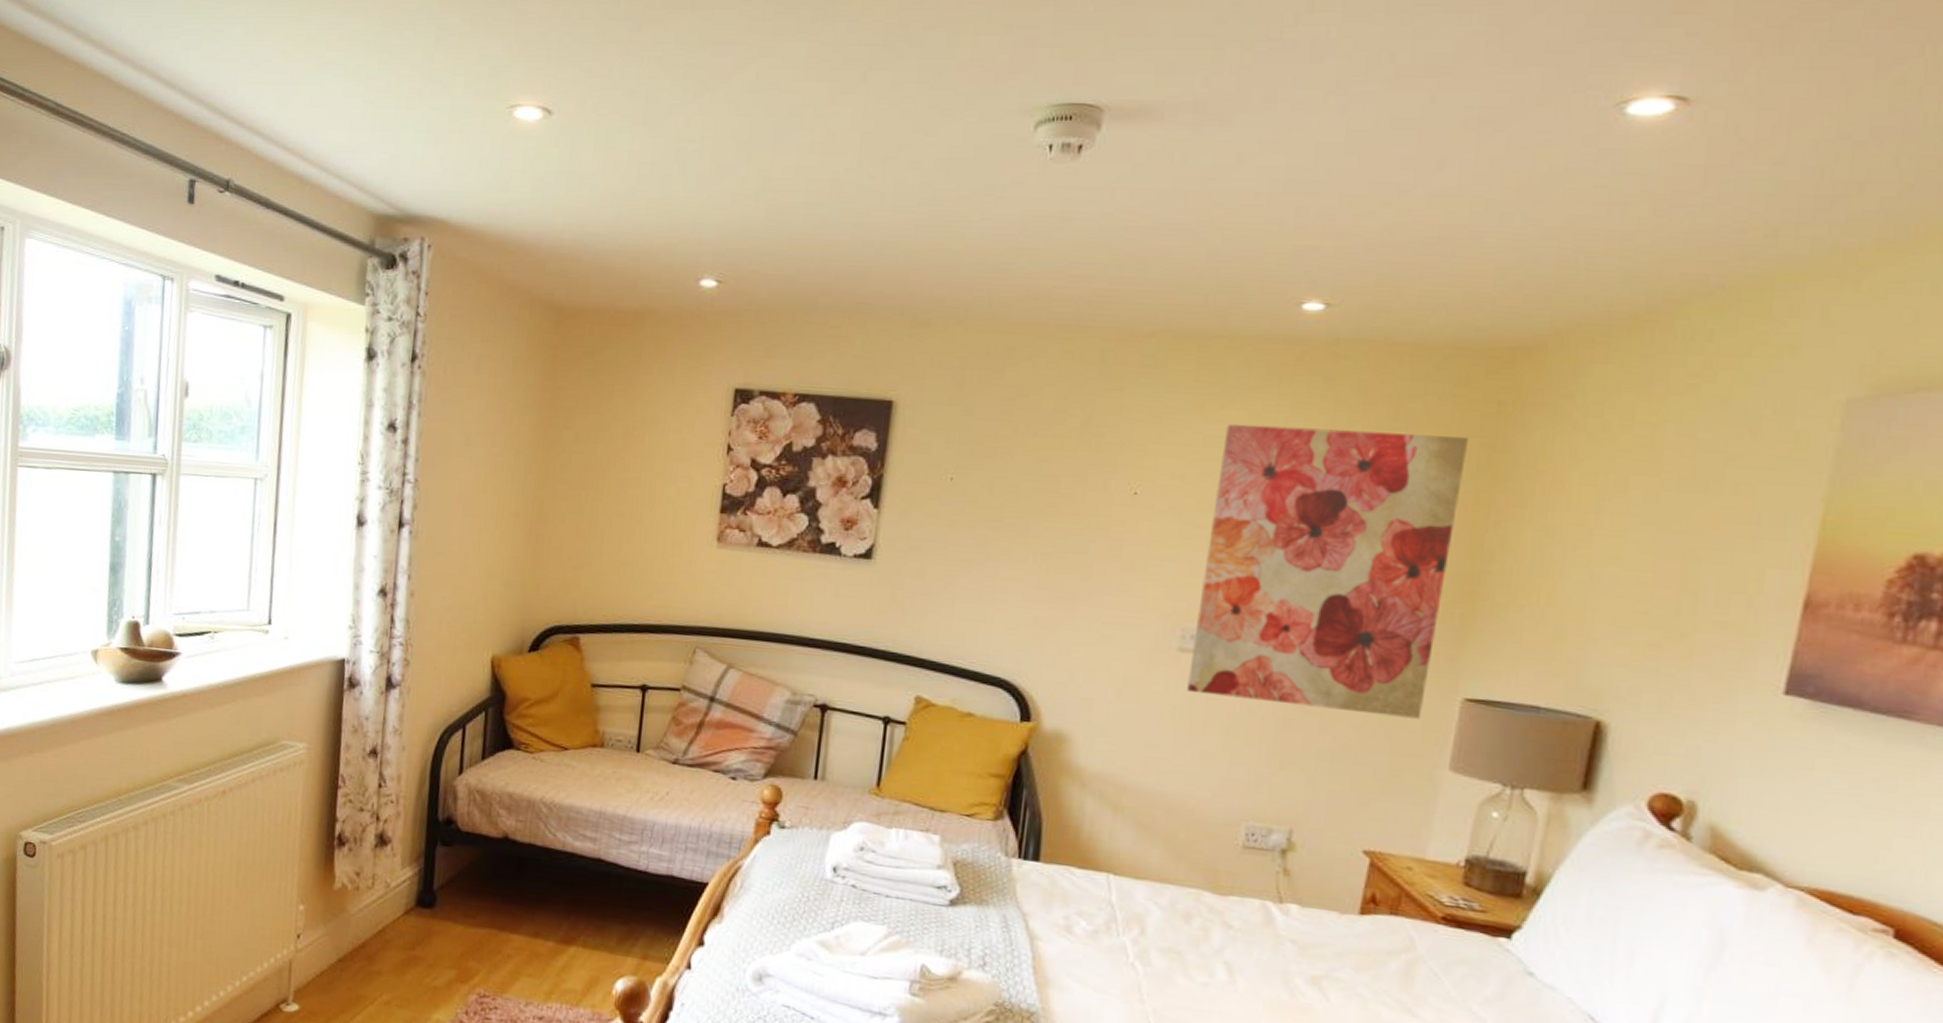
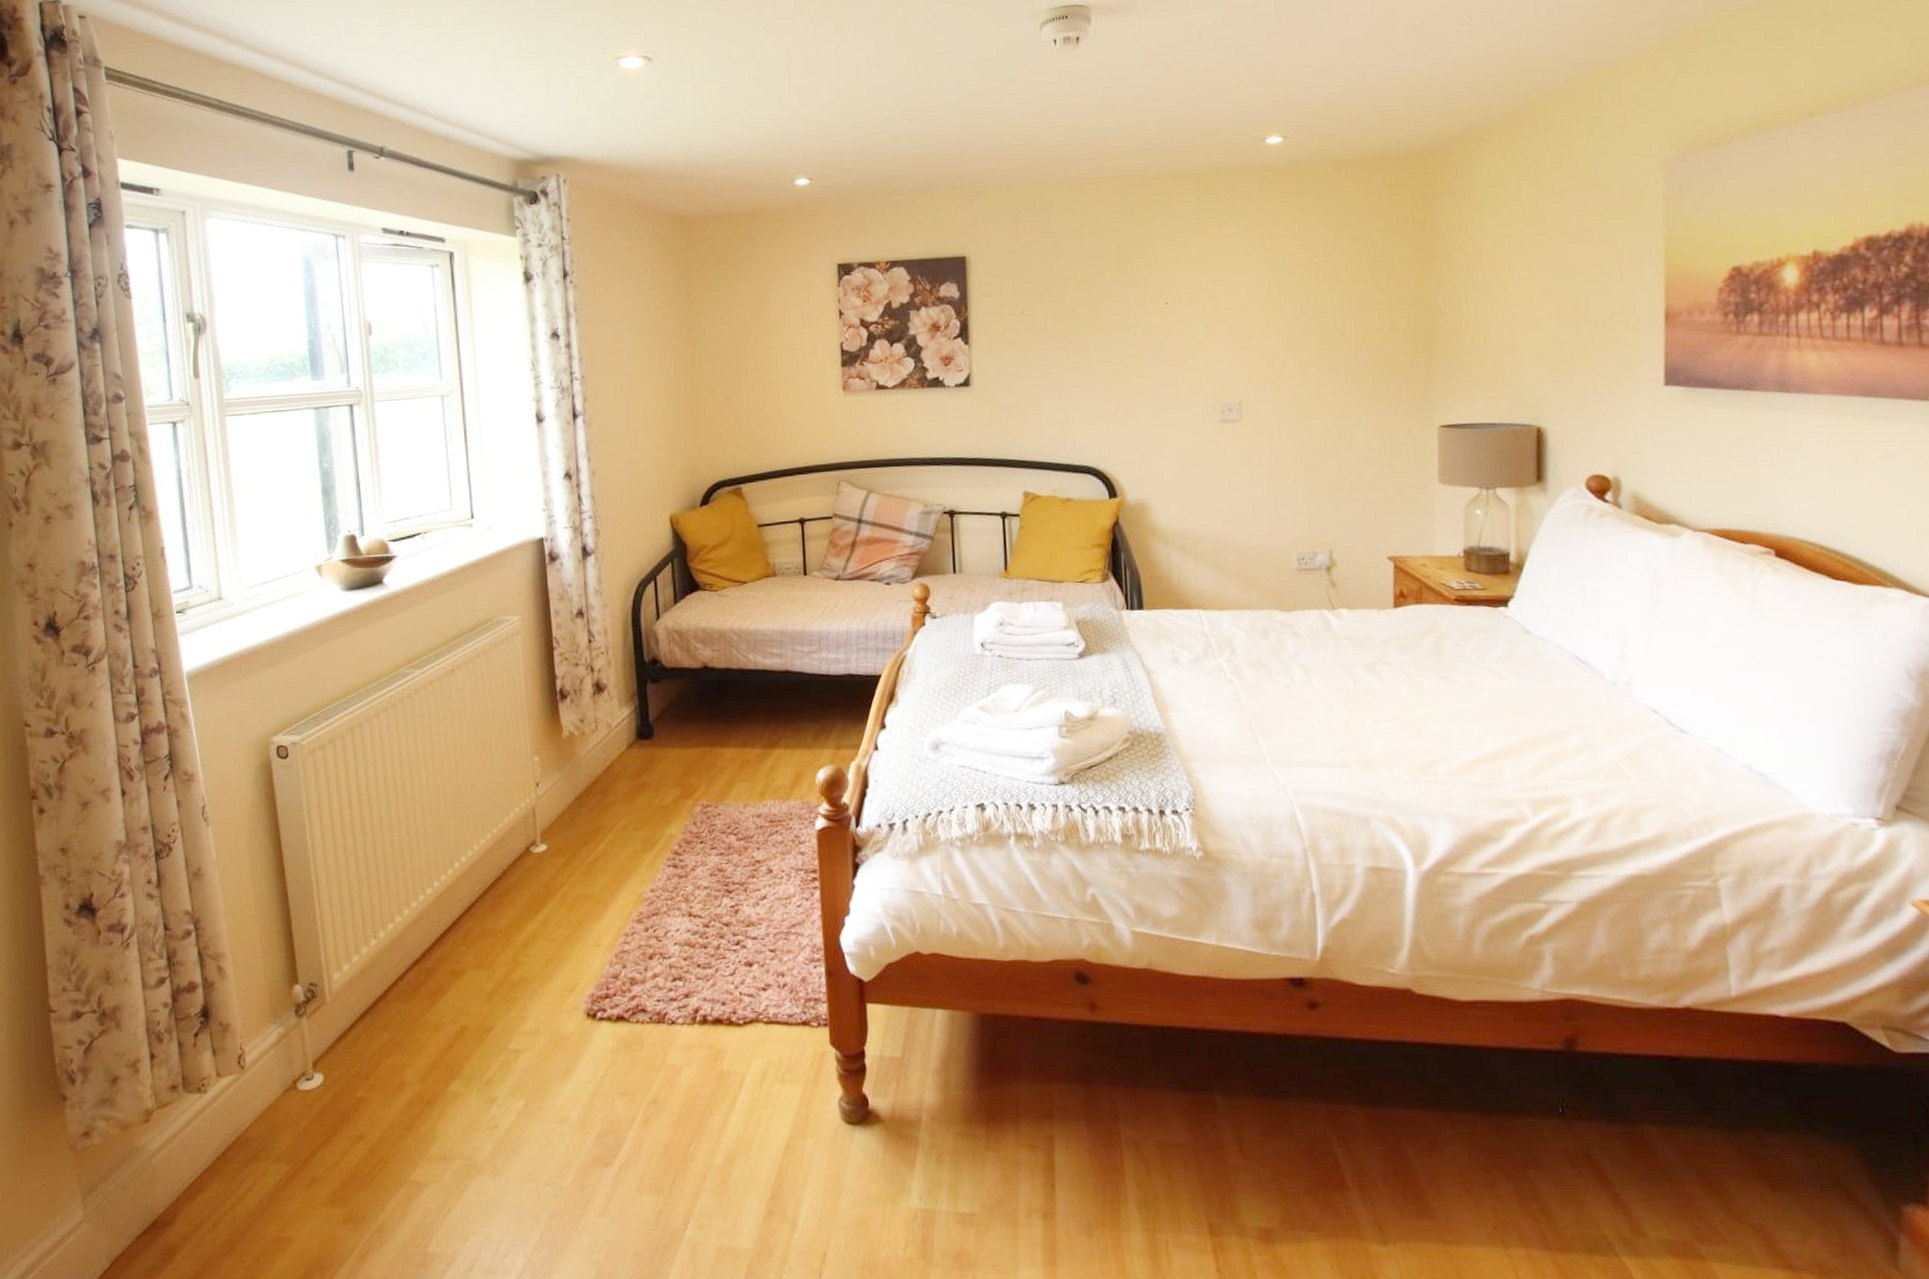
wall art: present [1187,423,1470,719] -> none [1226,225,1411,454]

